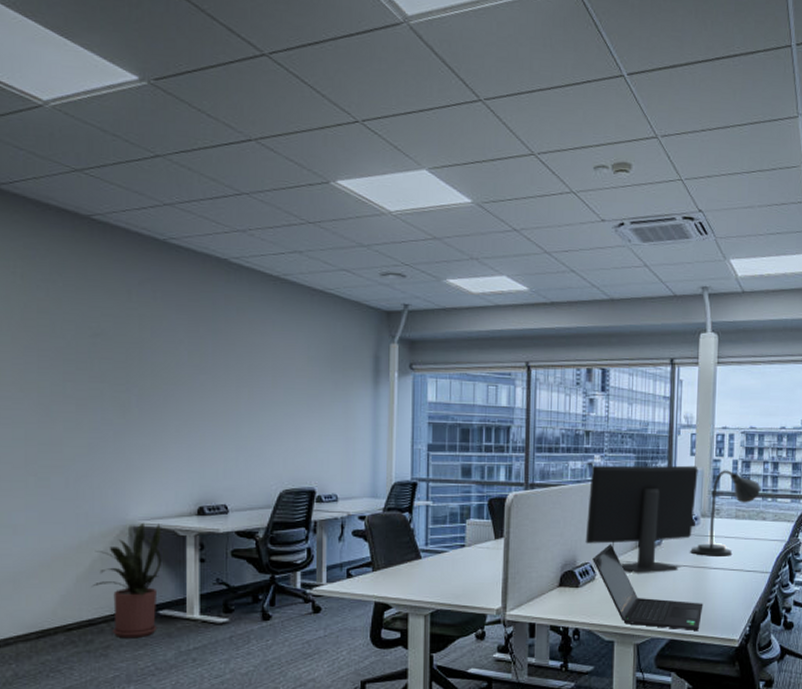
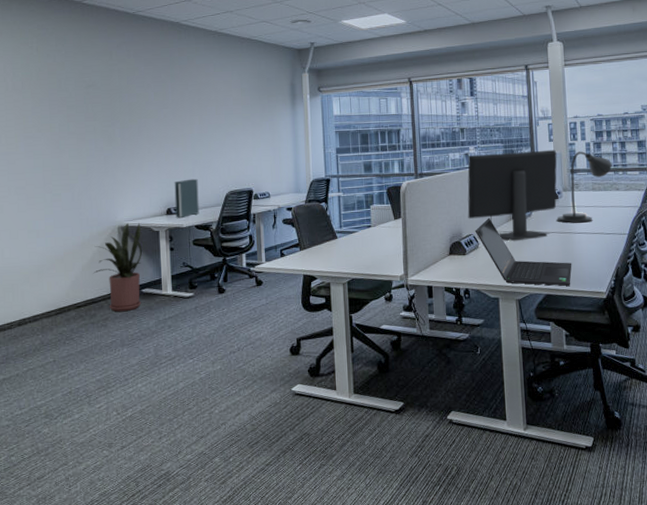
binder: none [209,470,243,520] -> present [174,178,199,218]

